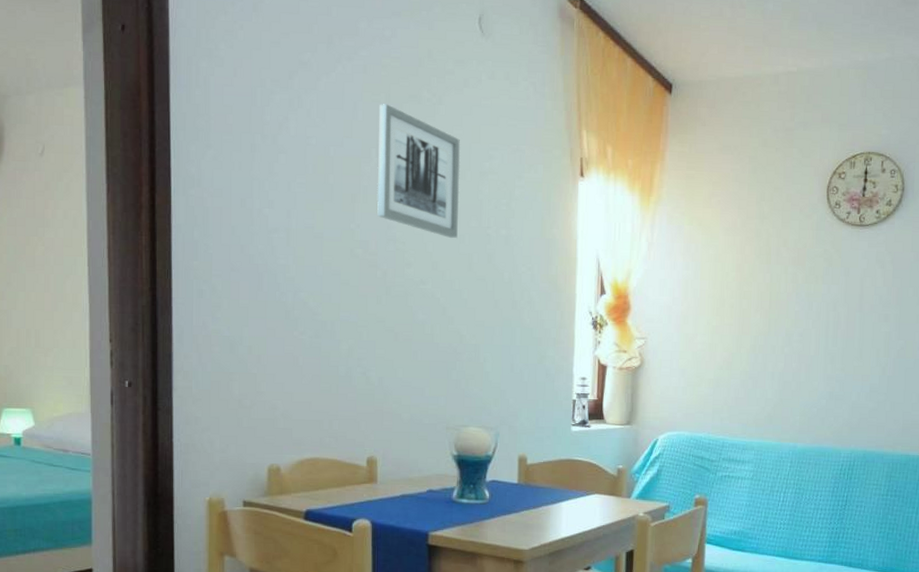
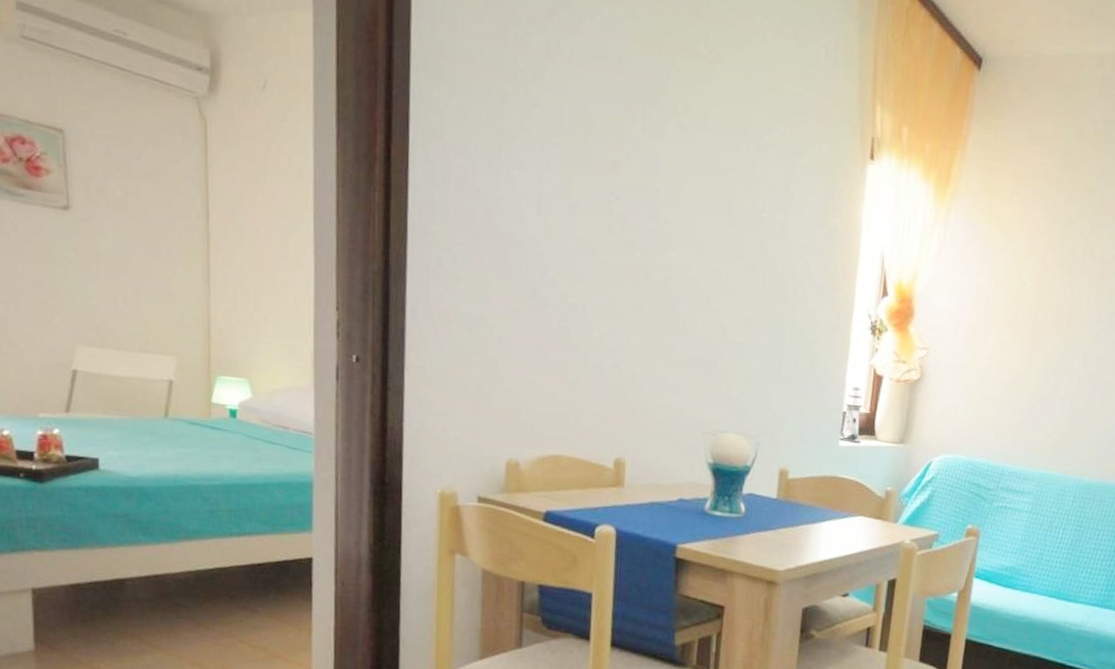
wall art: present [377,104,460,239] -> none [640,57,738,221]

